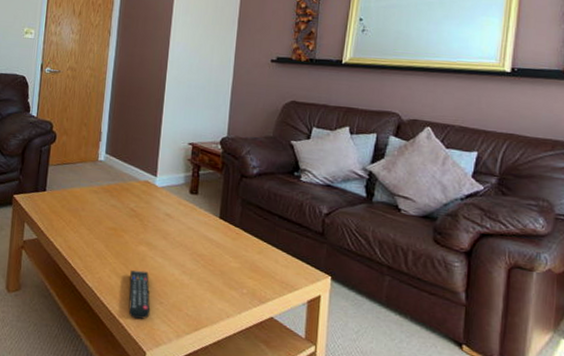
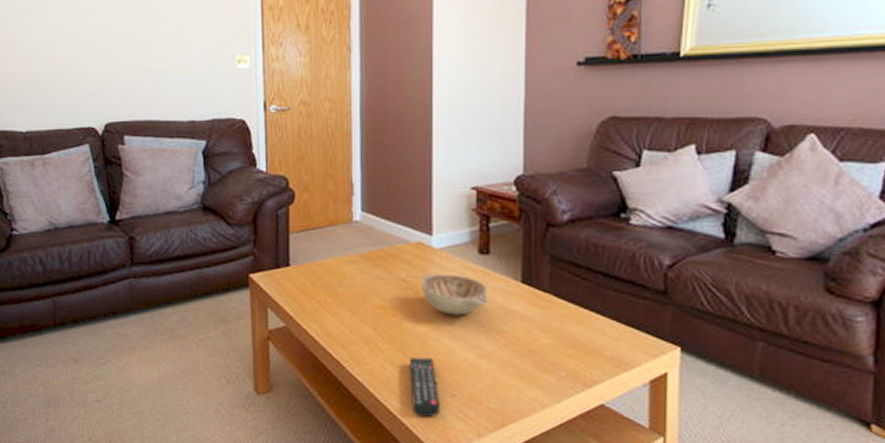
decorative bowl: none [144,205,195,240] -> present [421,273,488,316]

